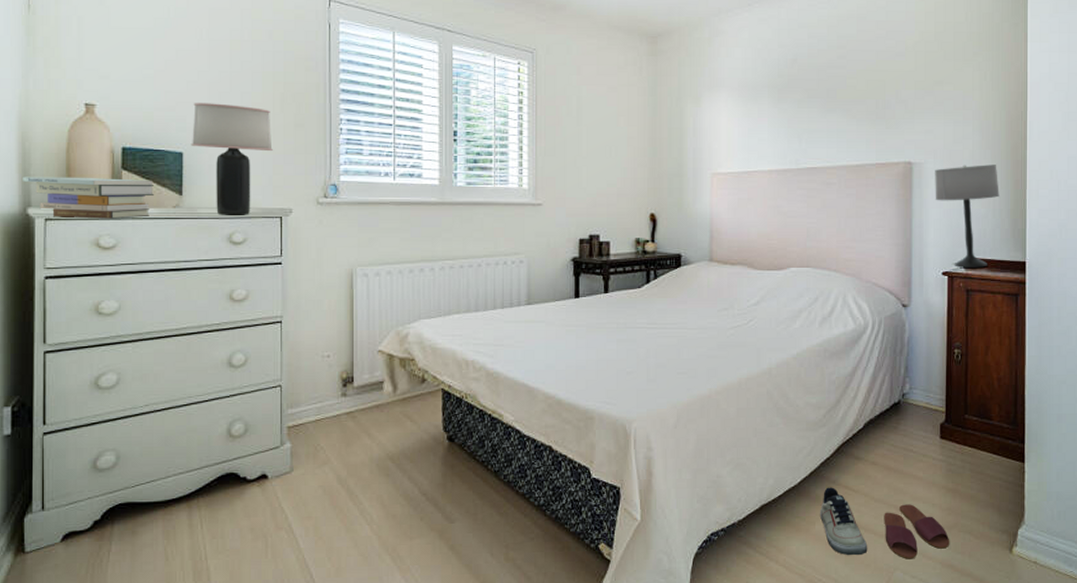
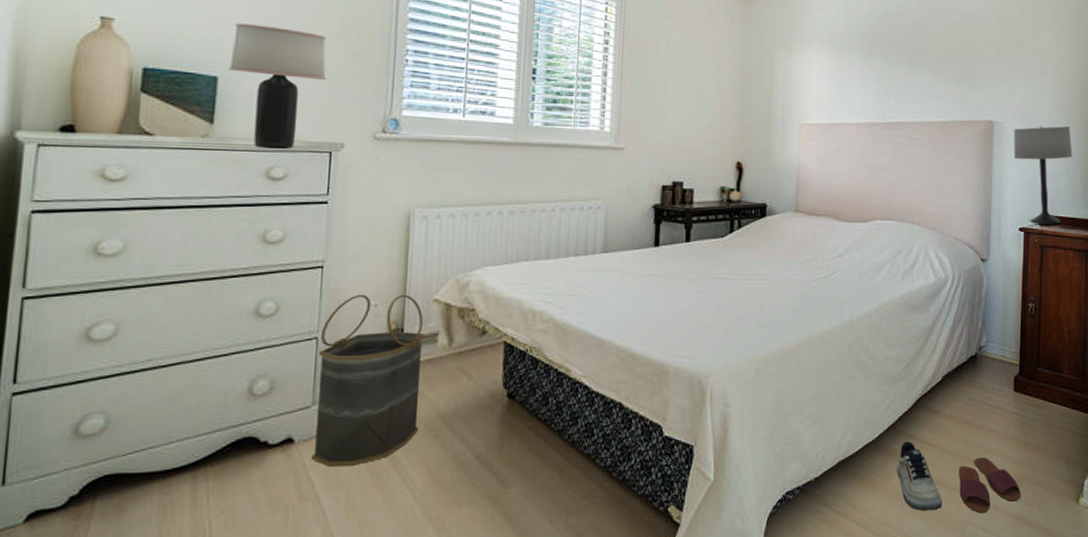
books: present [23,176,154,219] -> none [13,95,179,148]
basket: none [283,346,372,500] -> present [311,294,425,466]

